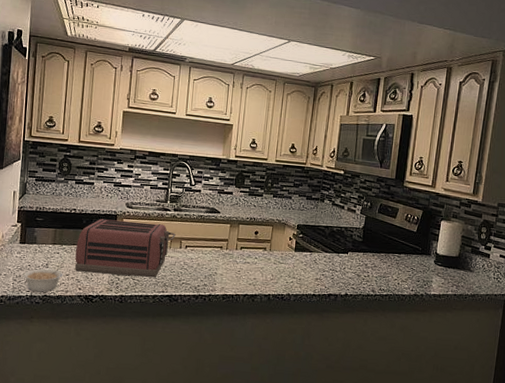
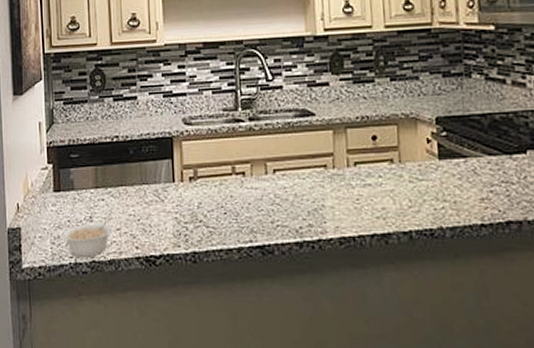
toaster: present [75,219,176,278] -> none [125,143,257,223]

